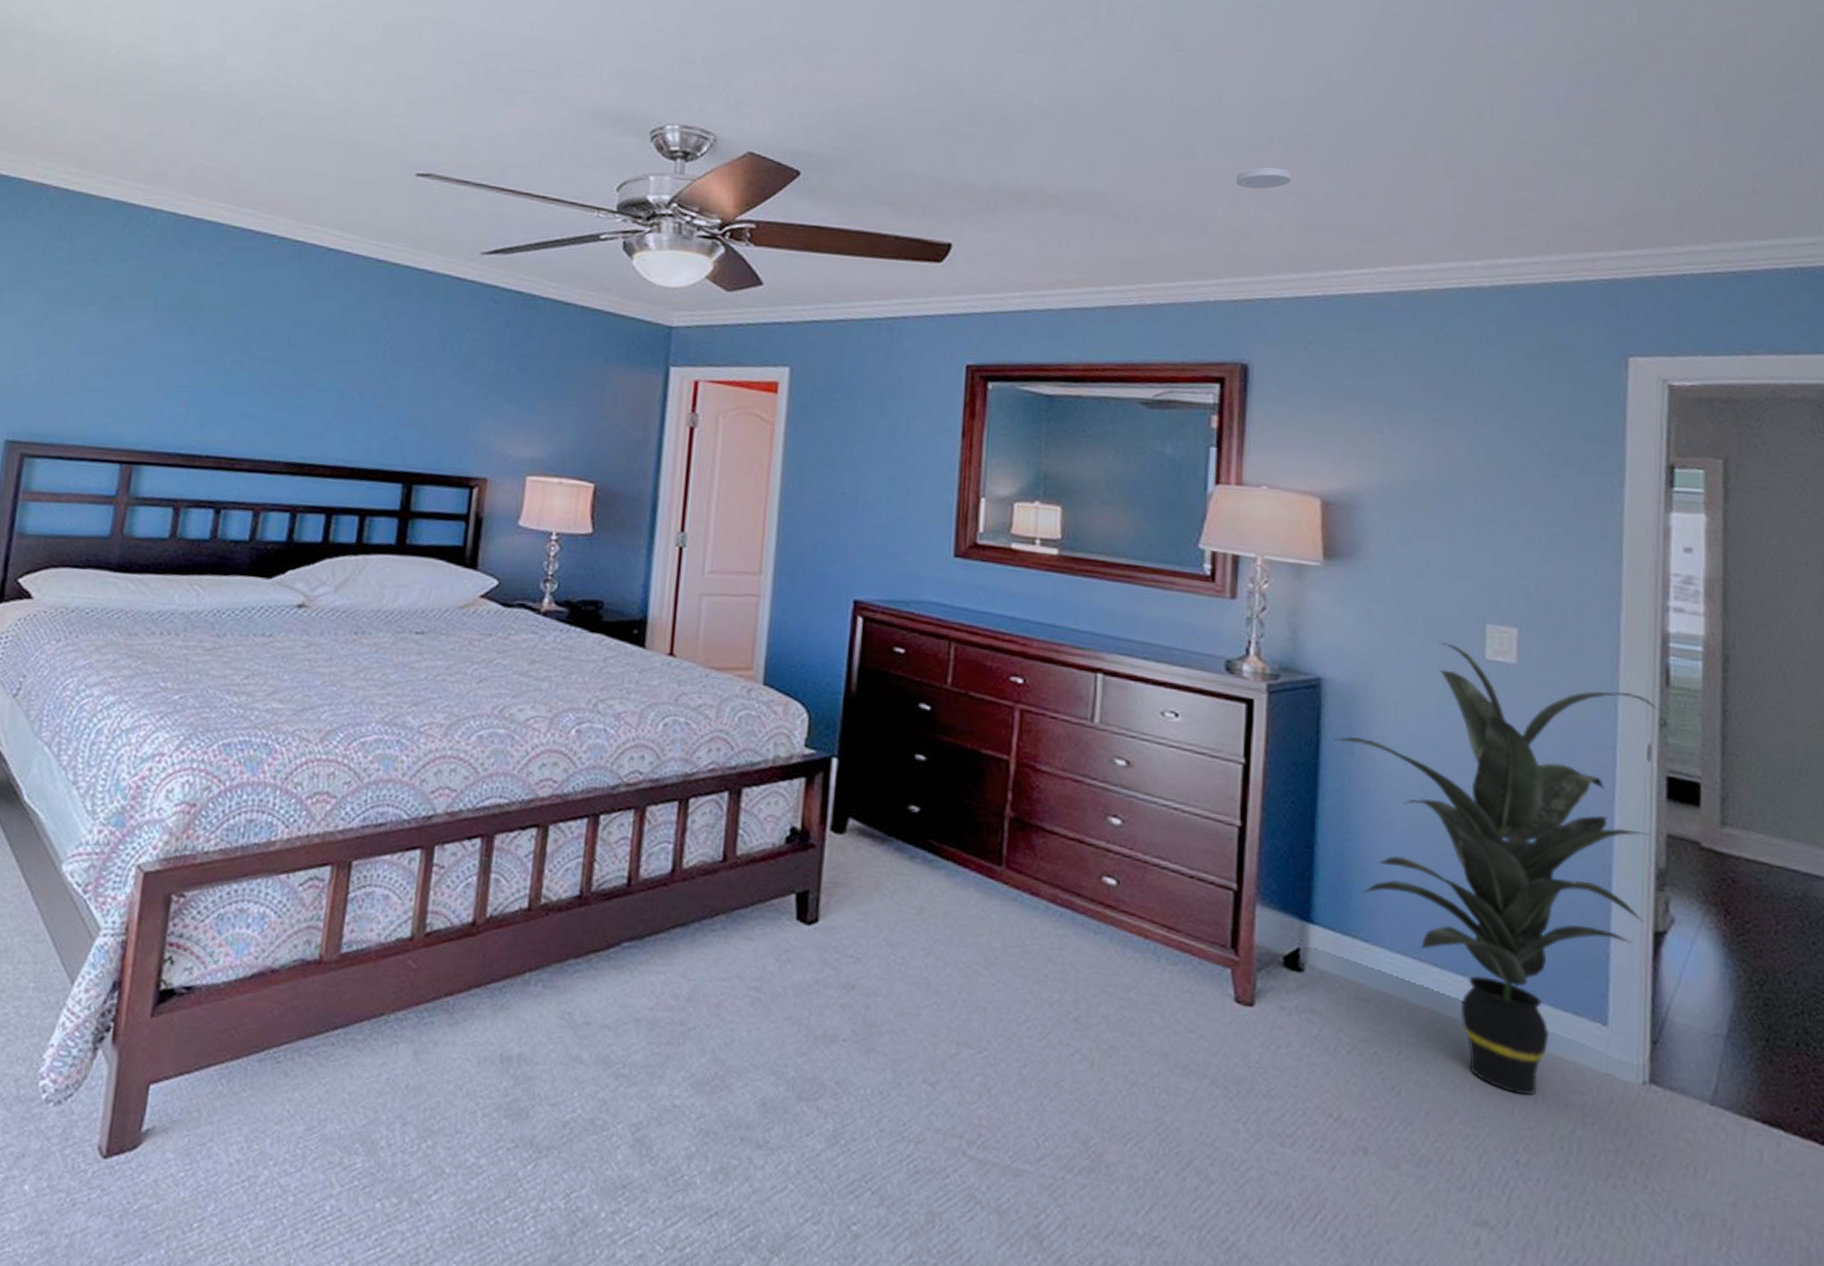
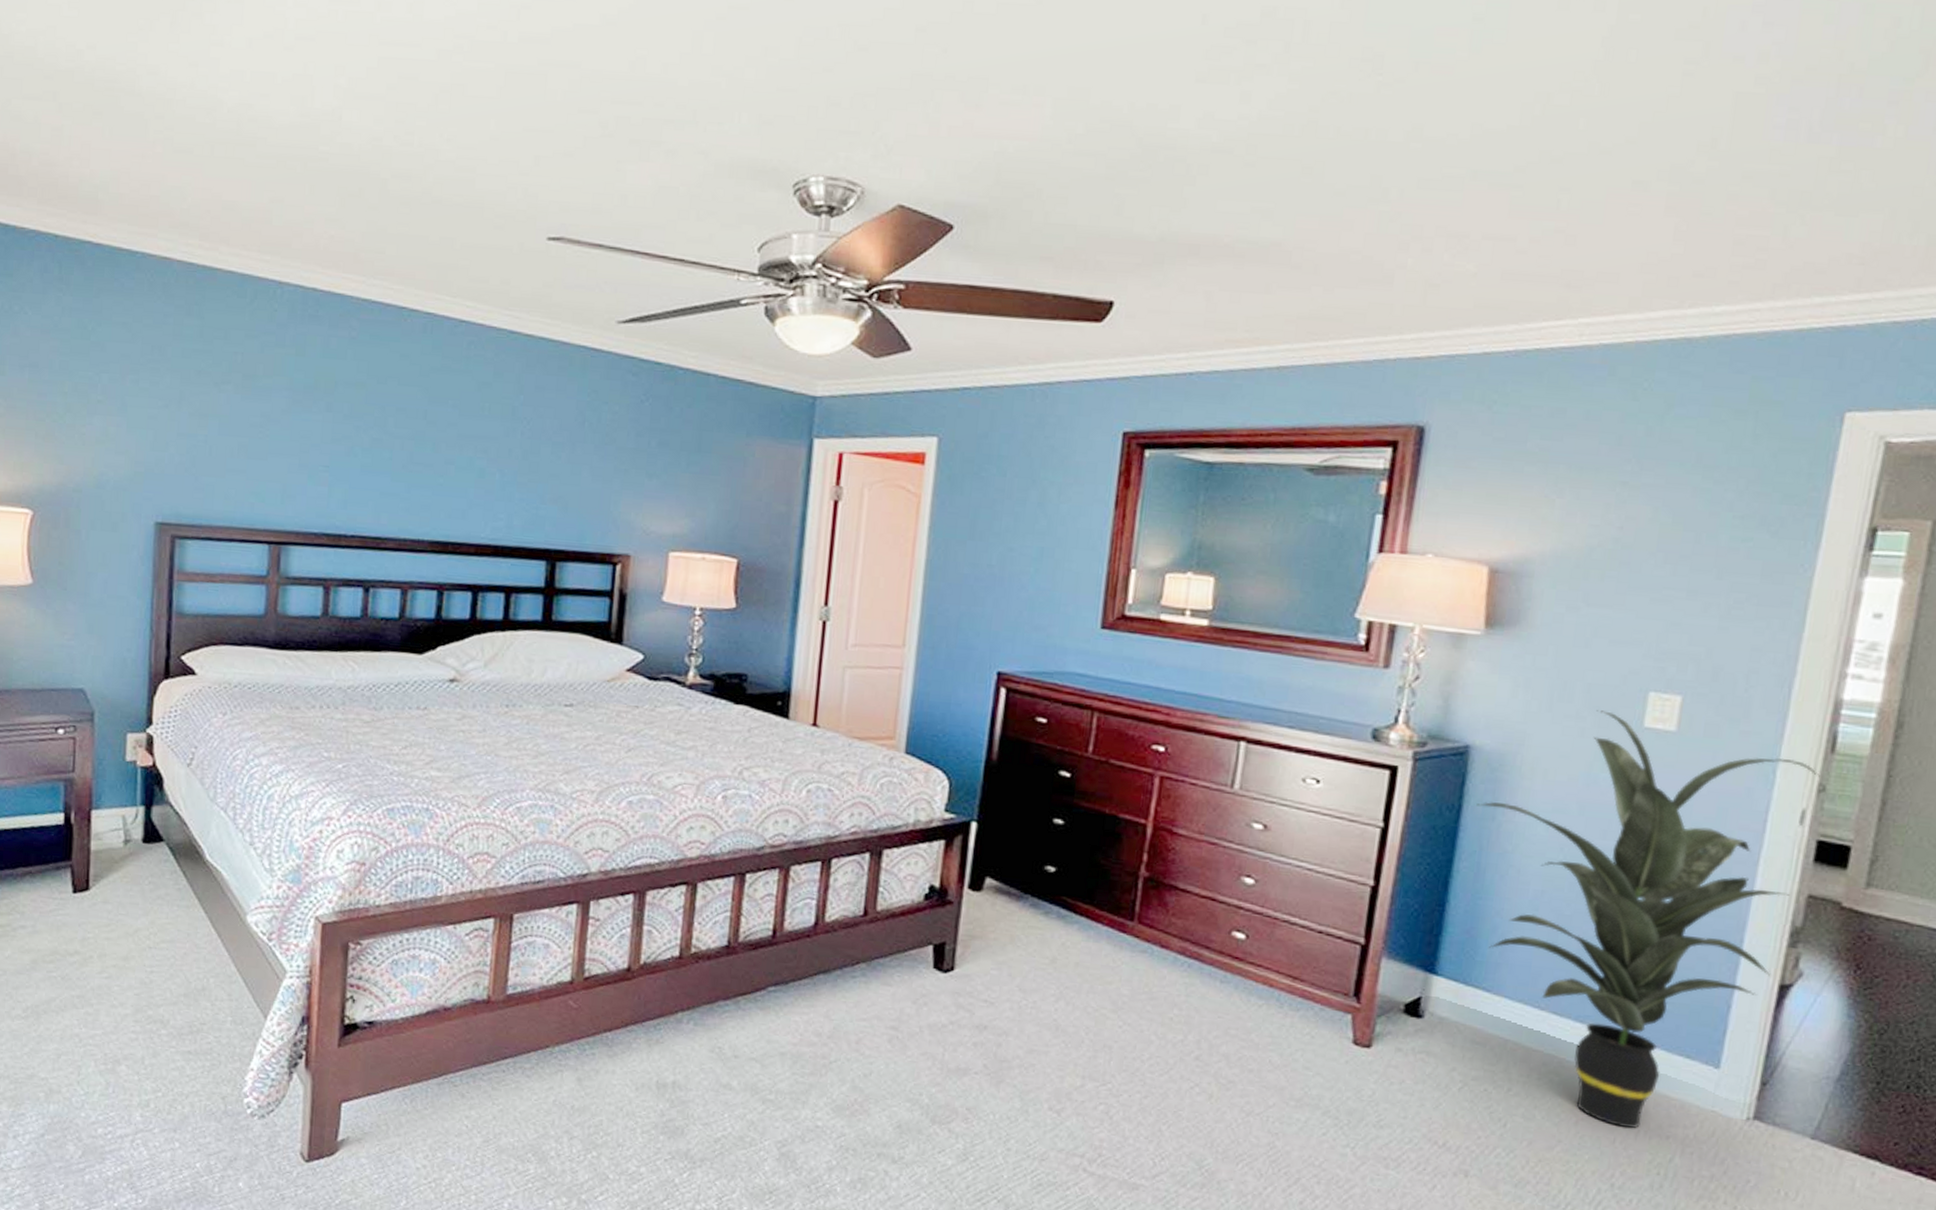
smoke detector: present [1237,167,1291,189] -> none [1431,208,1493,233]

